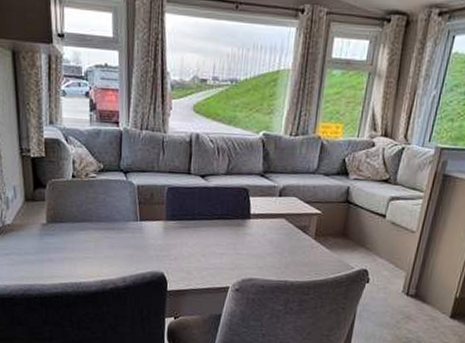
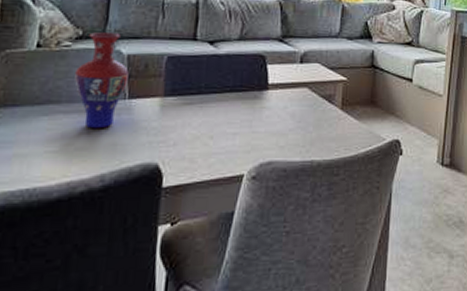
vase: none [100,166,139,243] -> present [74,32,129,129]

